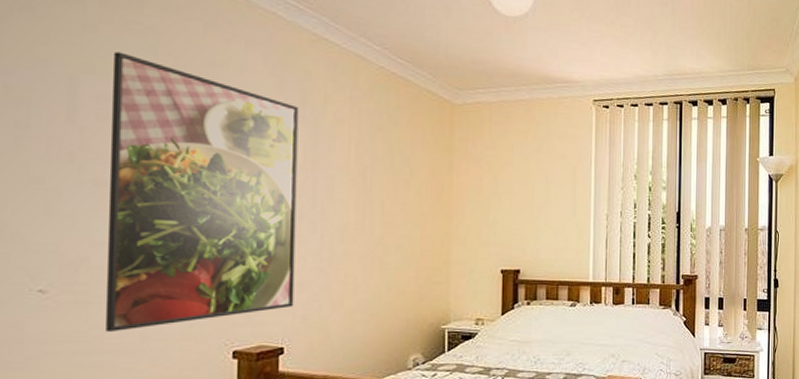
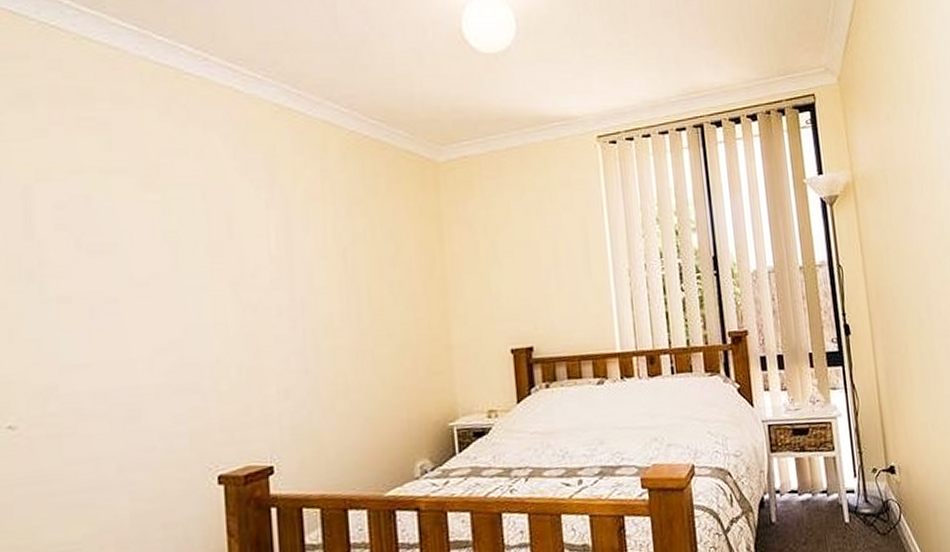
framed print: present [104,52,299,332] -> none [66,153,280,466]

